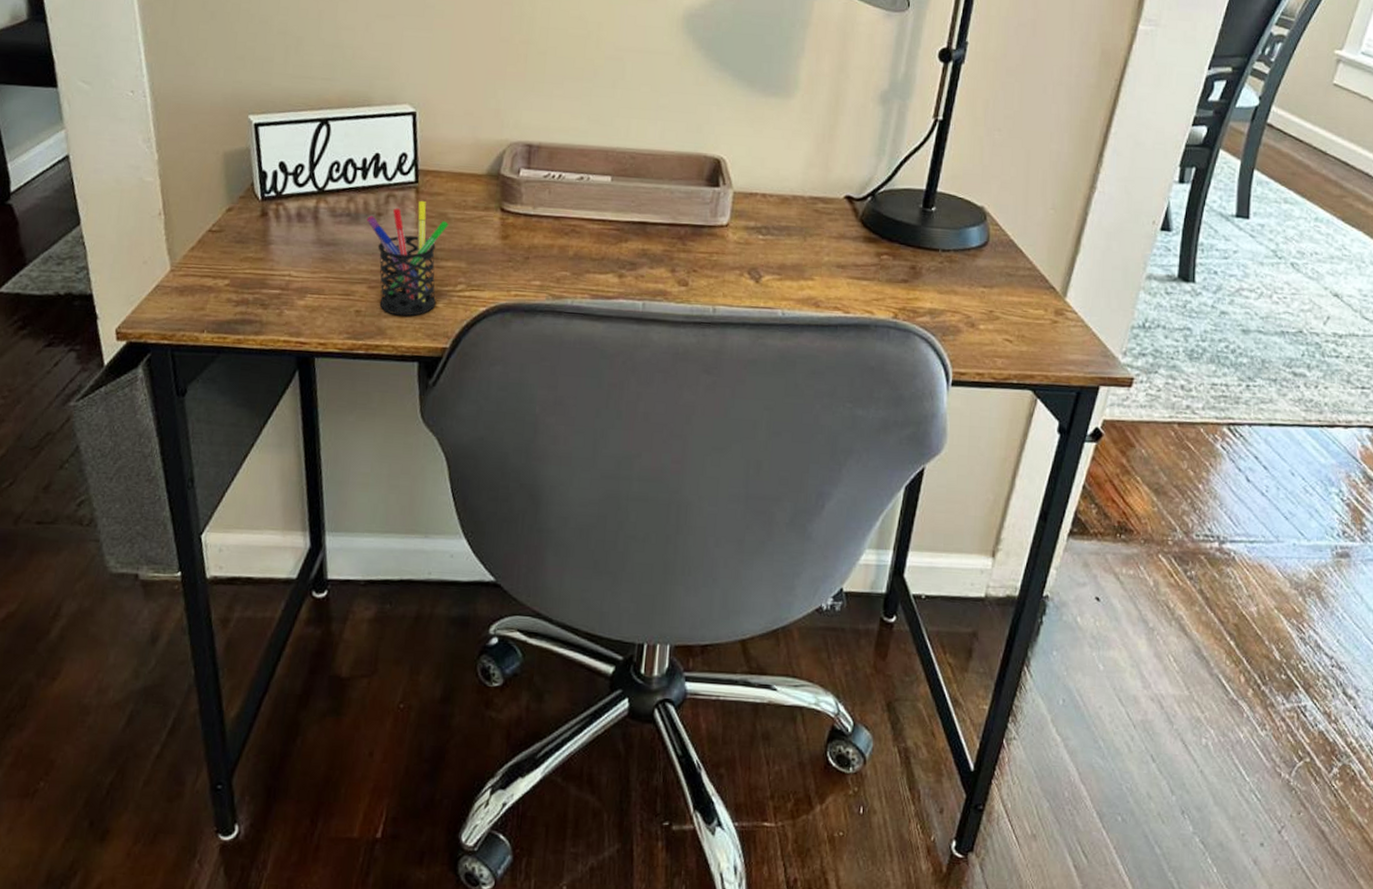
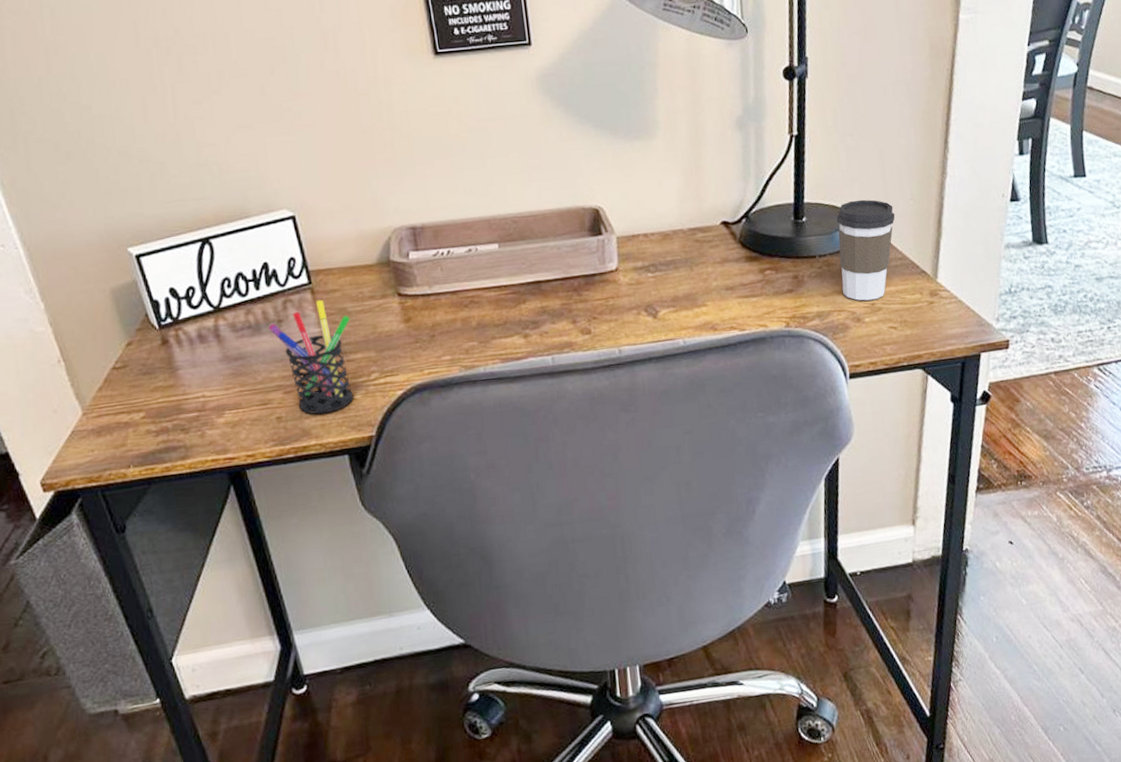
coffee cup: none [961,198,1032,307] -> present [836,199,895,301]

